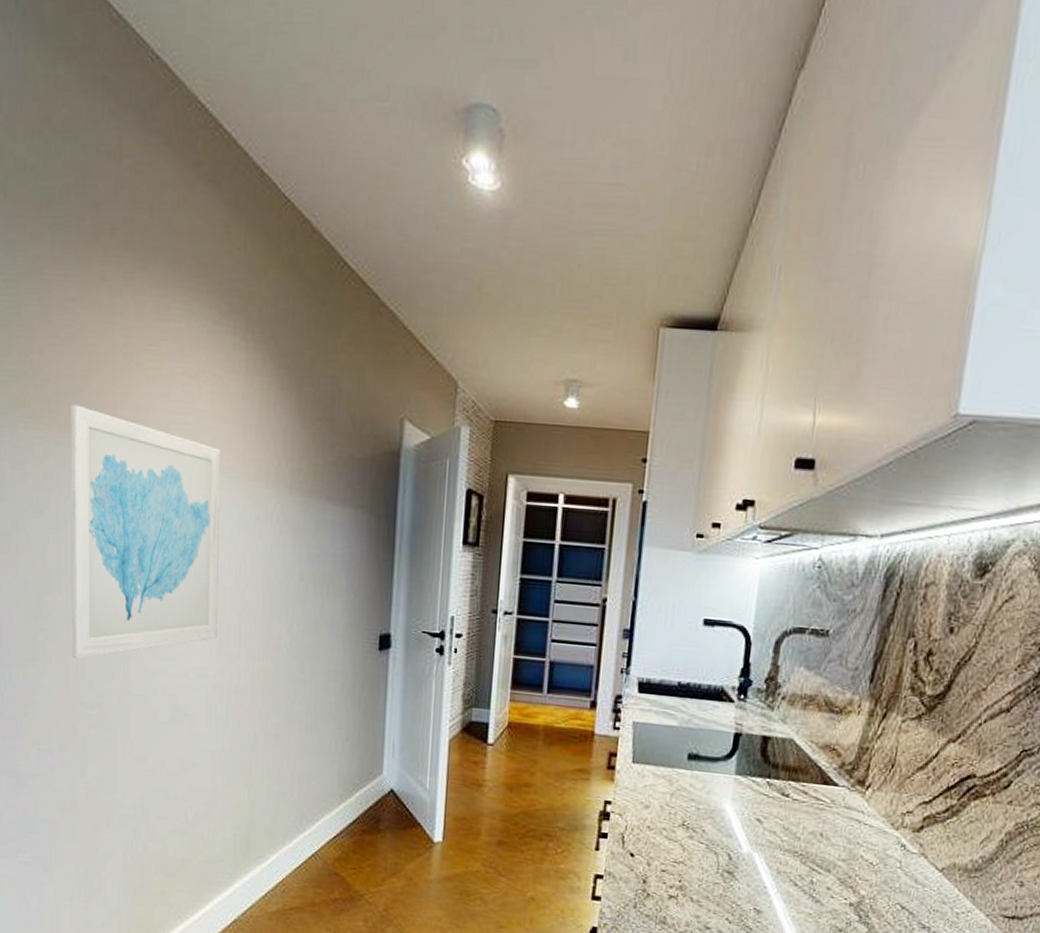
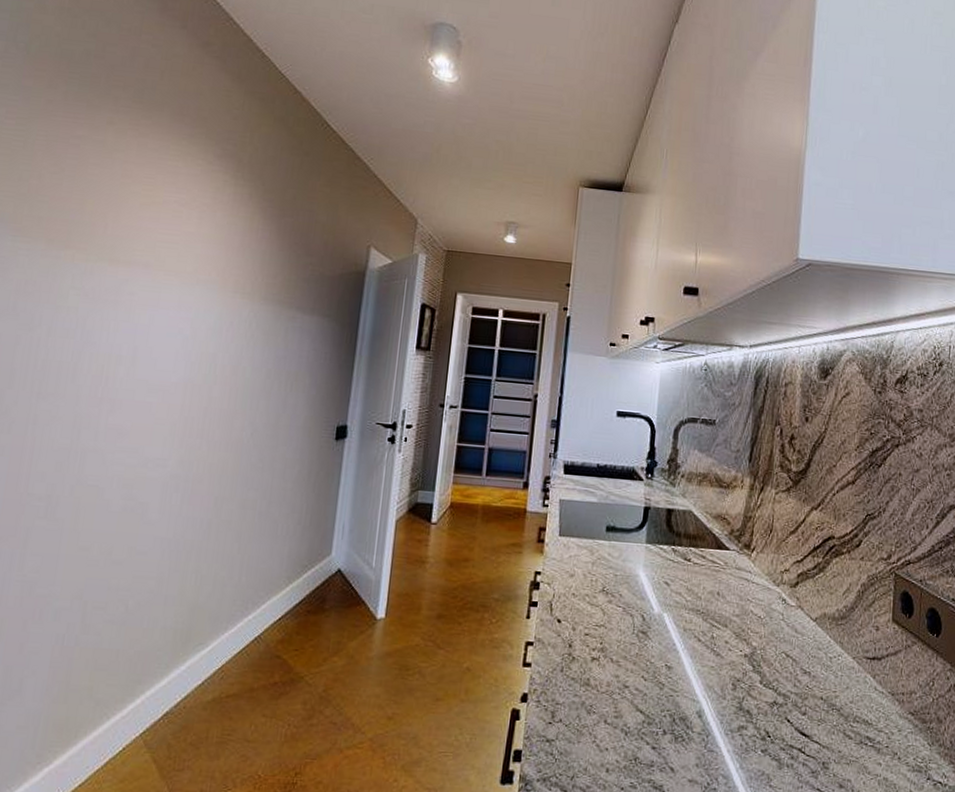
wall art: present [70,404,221,659] -> none [27,222,203,452]

